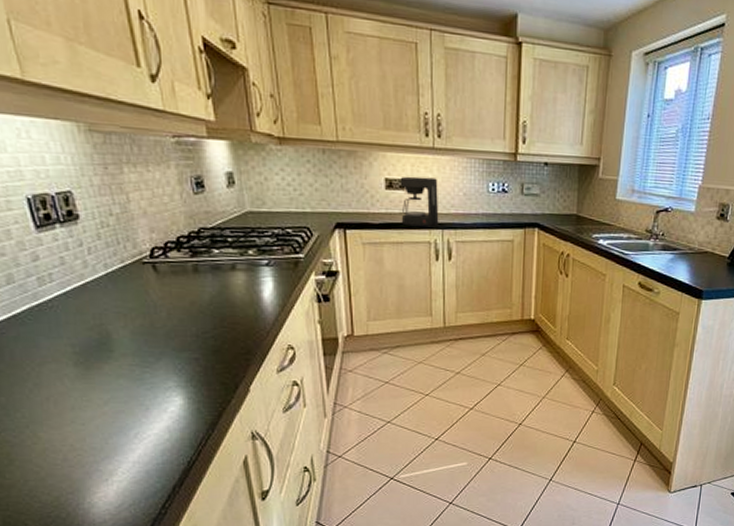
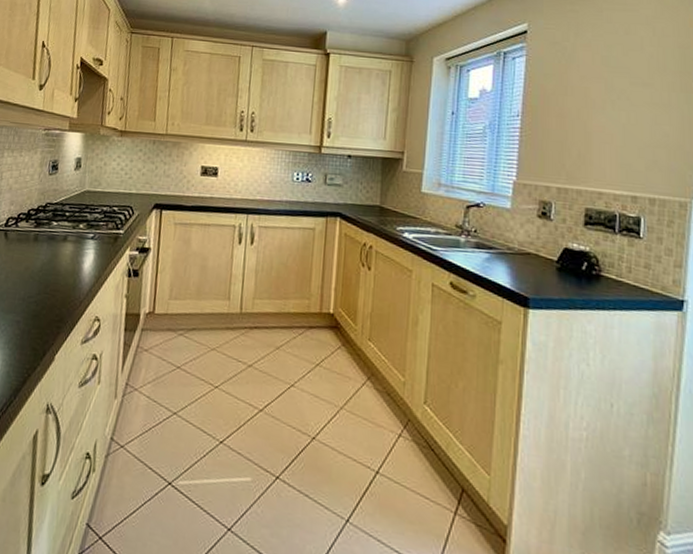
coffee maker: present [400,176,439,227] -> none [212,164,248,212]

